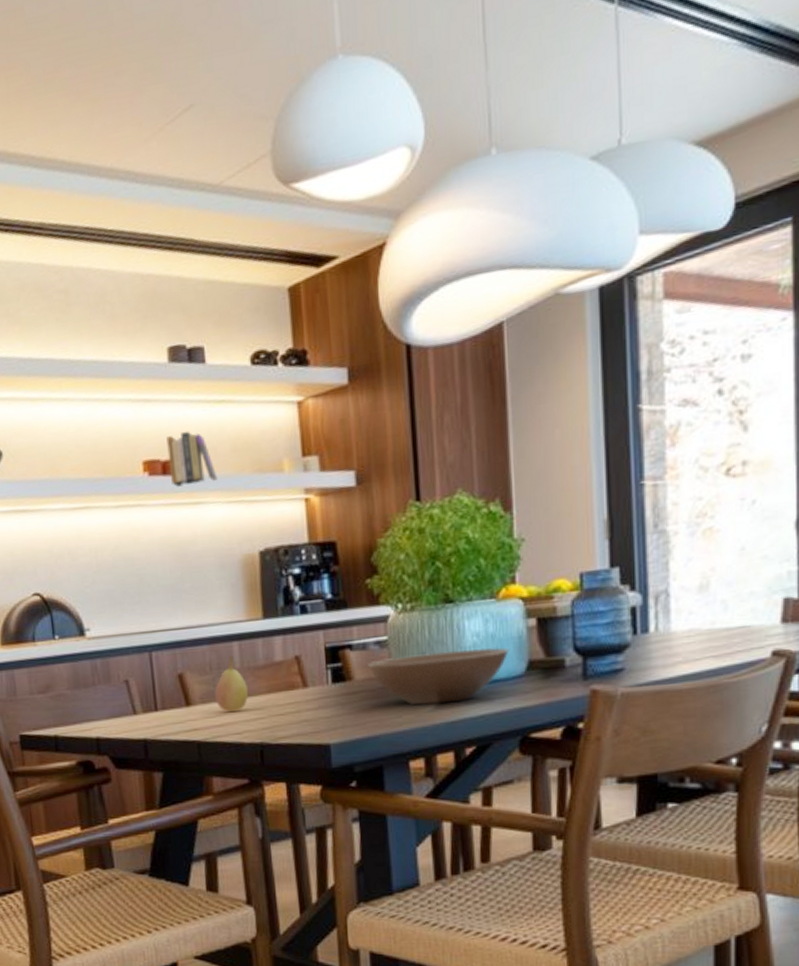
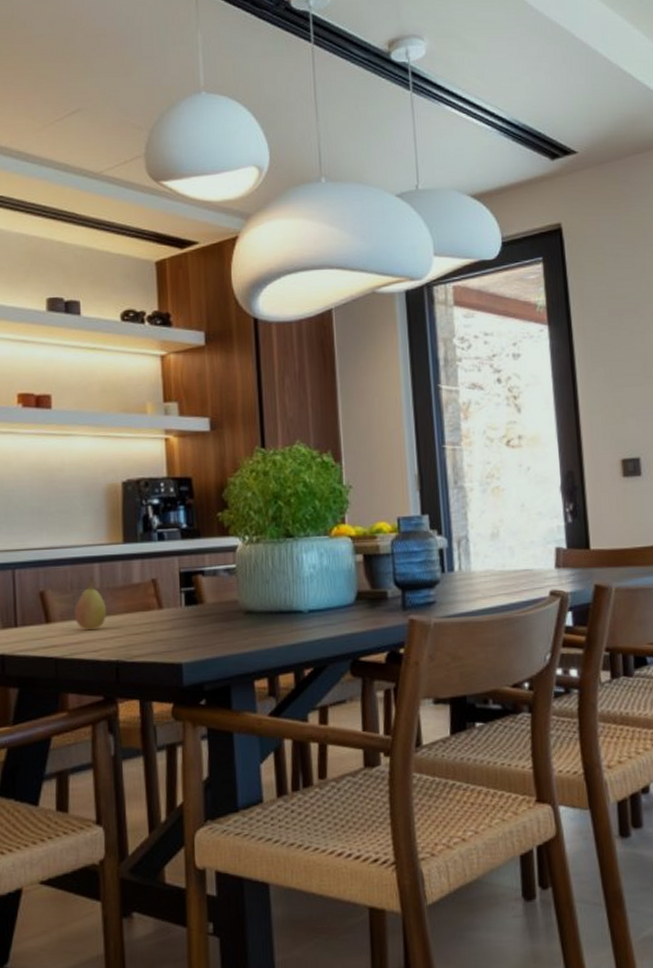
books: present [166,430,218,487] -> none [41,371,87,419]
bowl: present [367,647,509,705] -> none [218,579,341,629]

